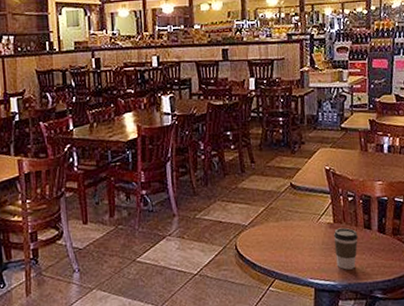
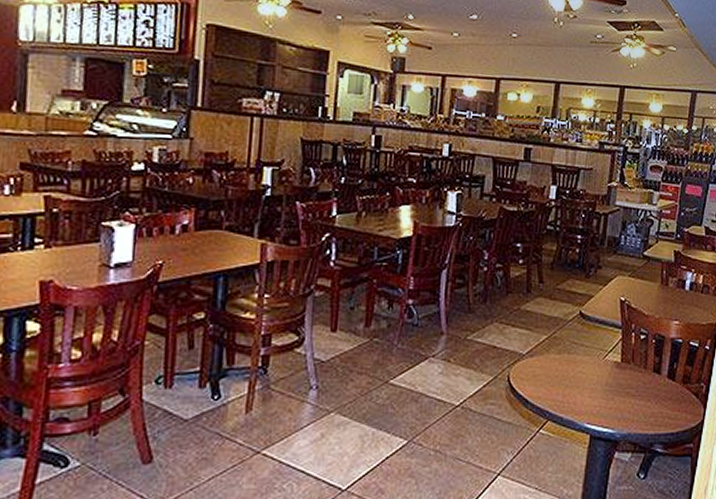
coffee cup: present [333,227,358,270] -> none [618,369,645,417]

